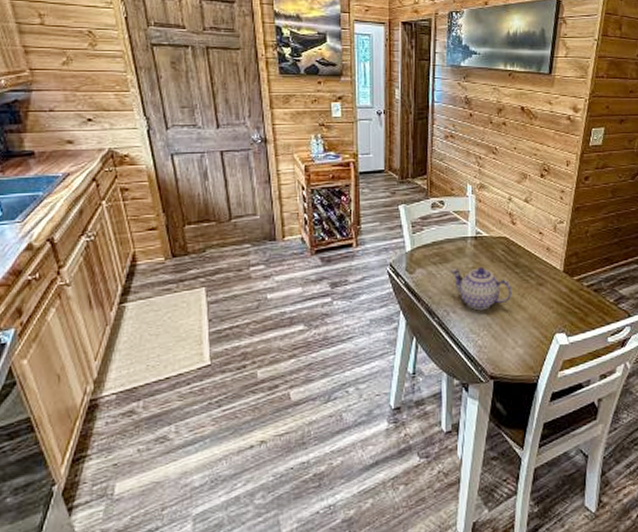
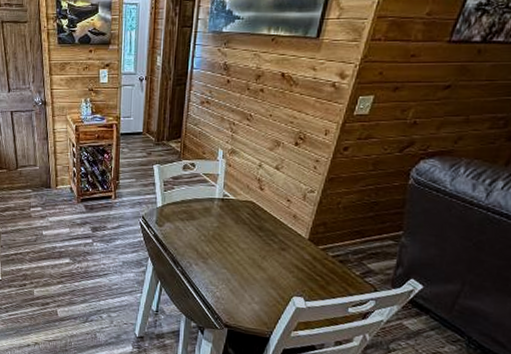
teapot: present [451,267,513,311] -> none [197,226,254,266]

